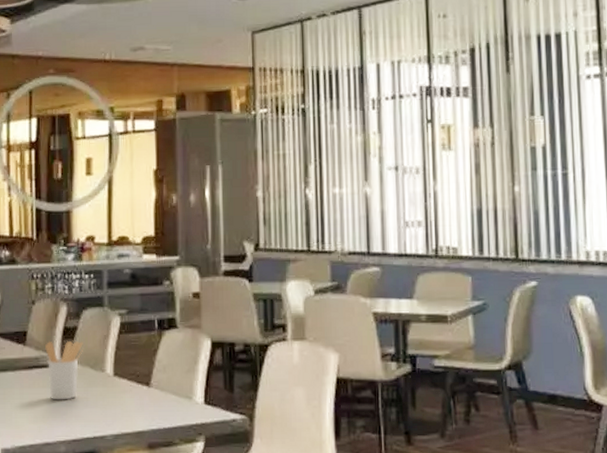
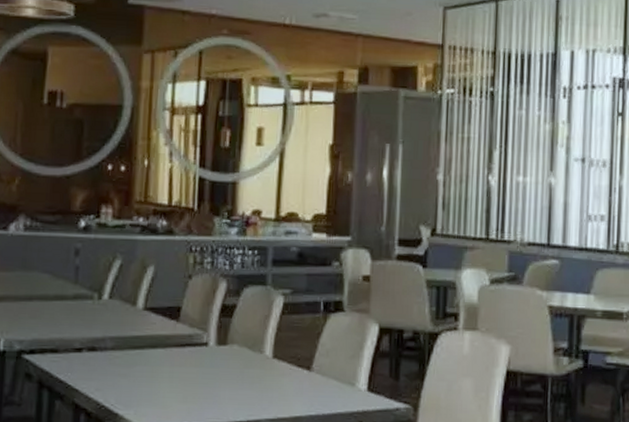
utensil holder: present [45,340,83,400] -> none [200,318,242,381]

